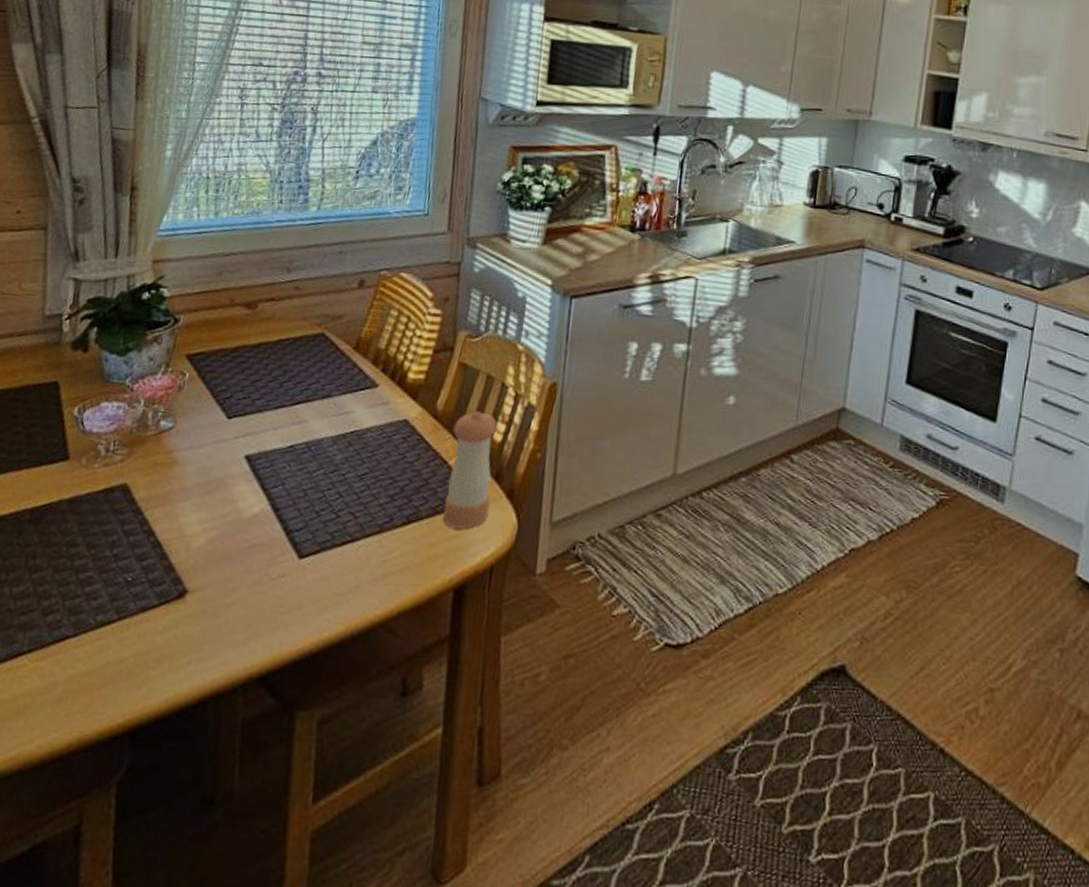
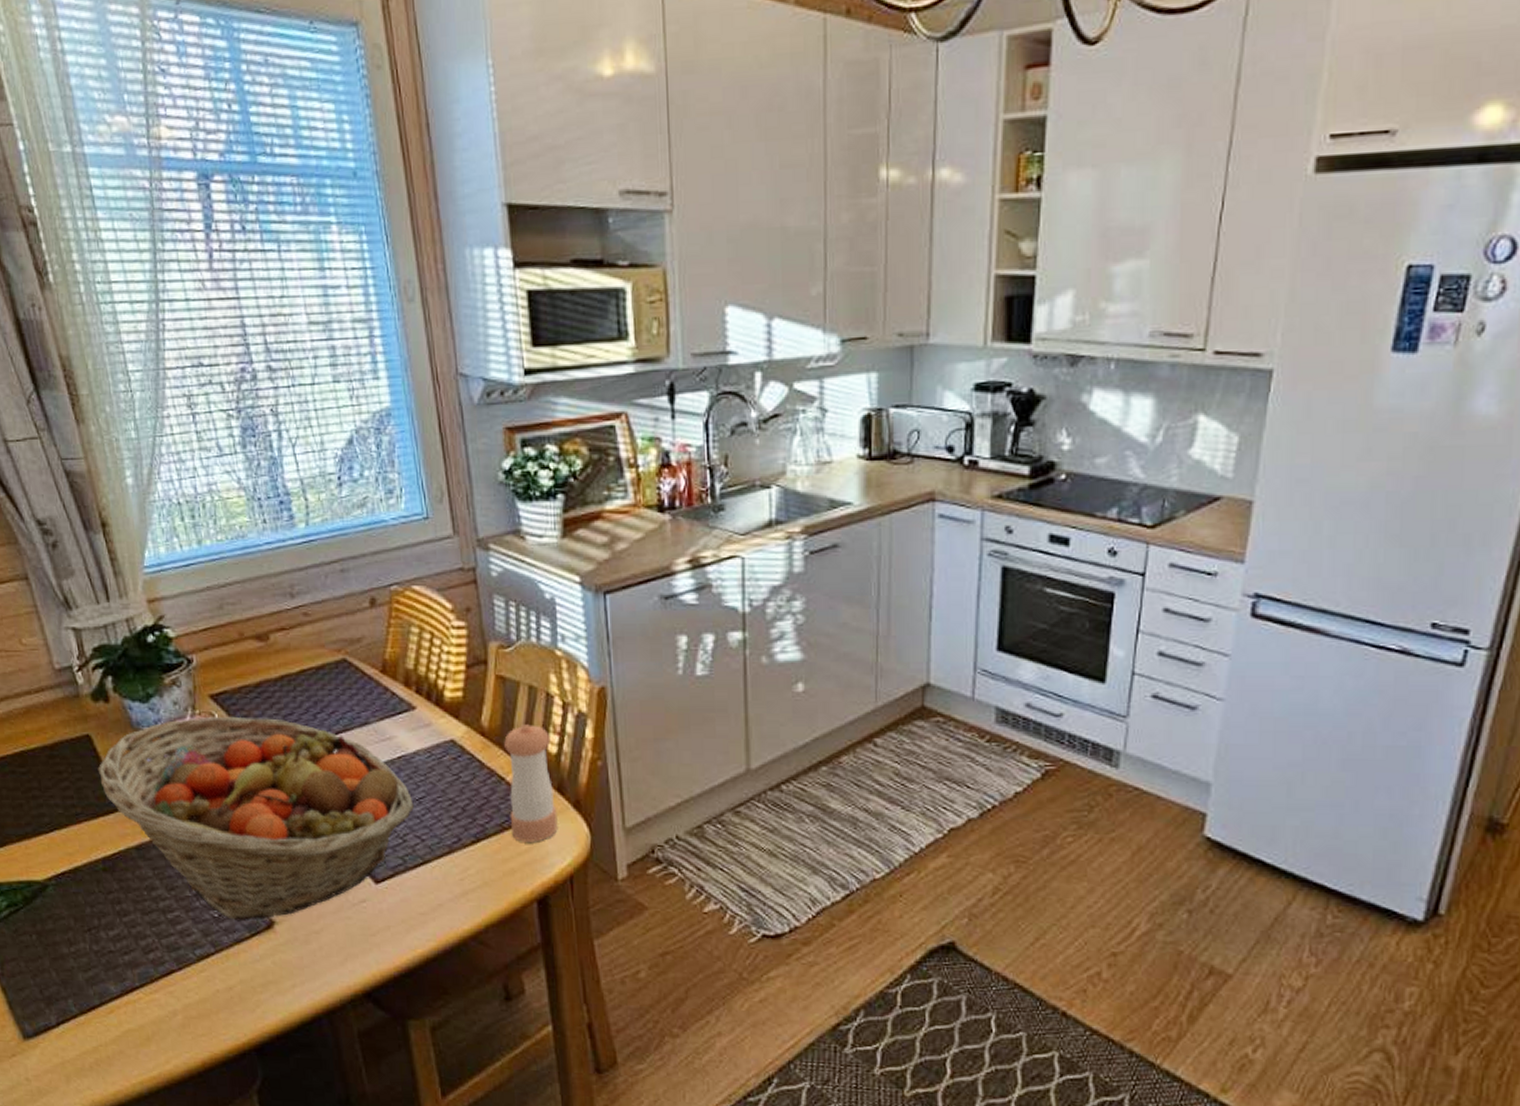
fruit basket: none [54,374,356,587] -> present [97,716,414,920]

